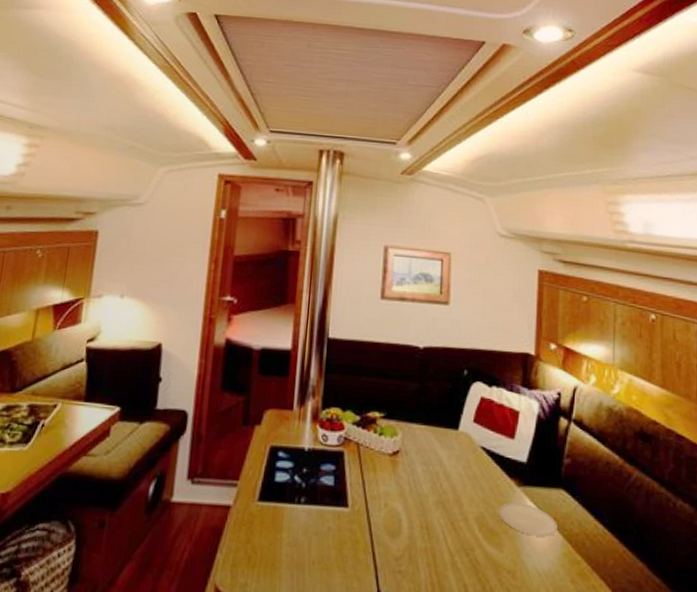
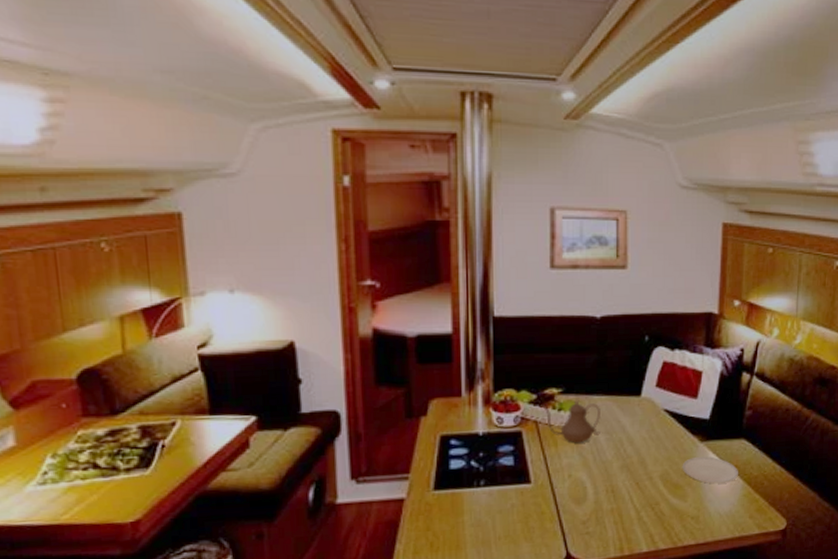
teapot: none [363,425,419,470] -> present [540,399,600,443]

